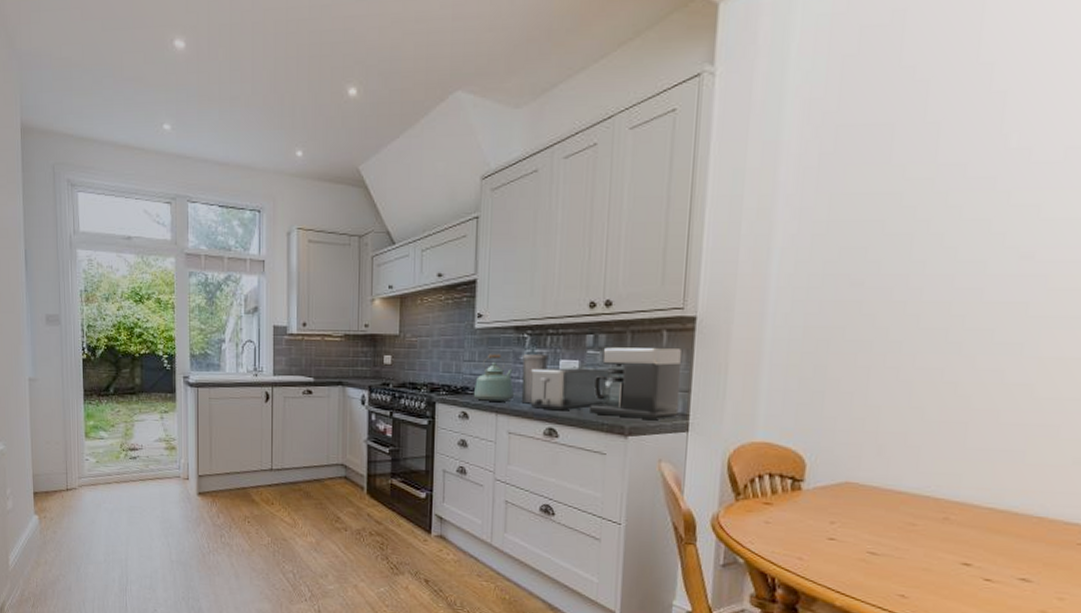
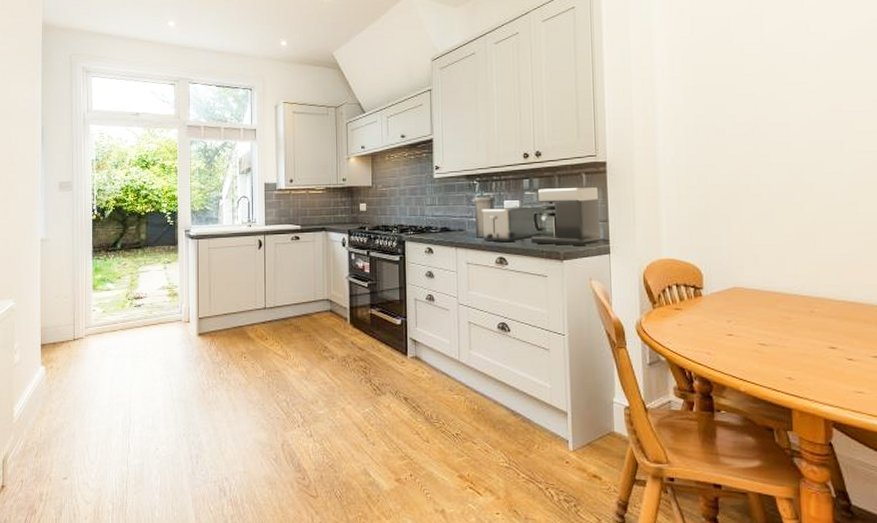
kettle: present [473,354,514,403] -> none [436,198,469,239]

